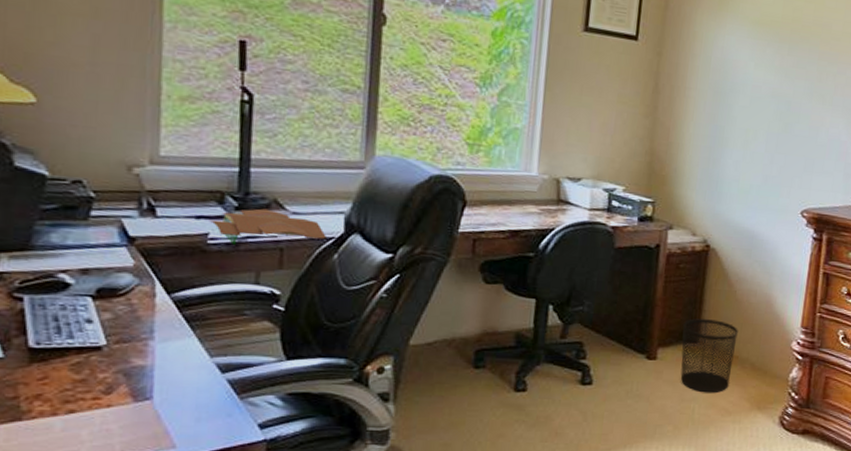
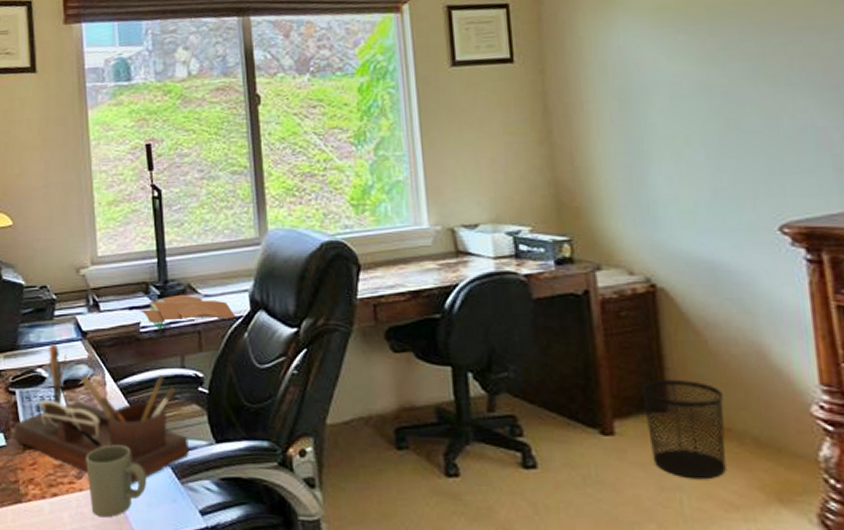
desk organizer: none [17,248,254,400] -> present [14,344,189,484]
mug: none [118,359,198,434] -> present [86,445,147,518]

